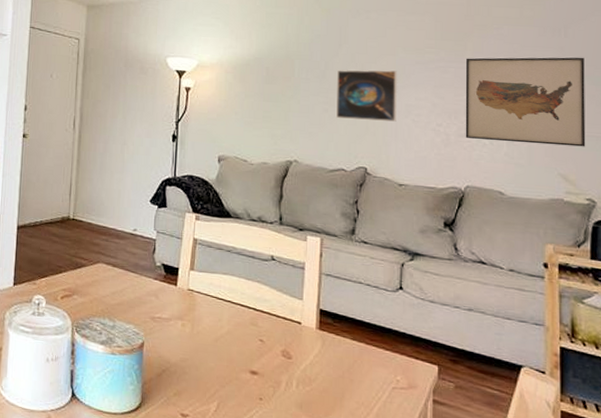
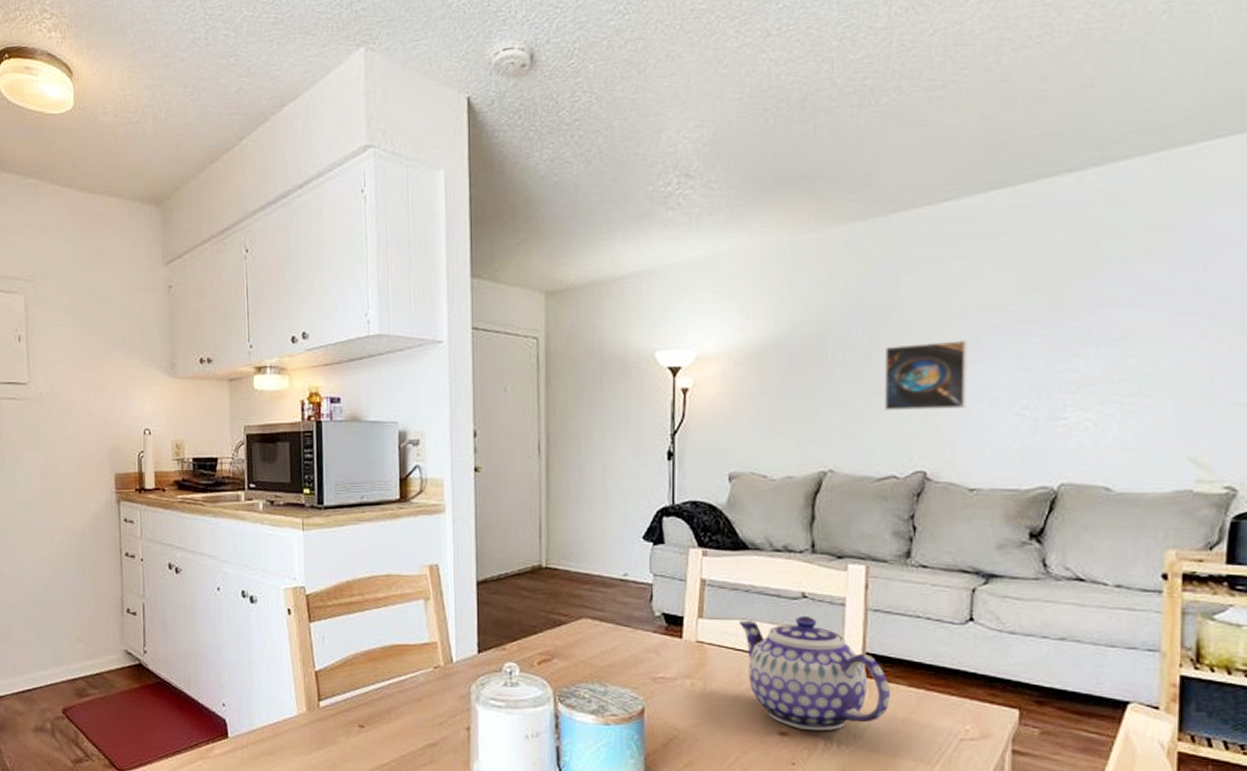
teapot: none [222,274,338,373] -> present [740,615,890,731]
wall art: present [465,57,586,147] -> none [1060,297,1231,422]

